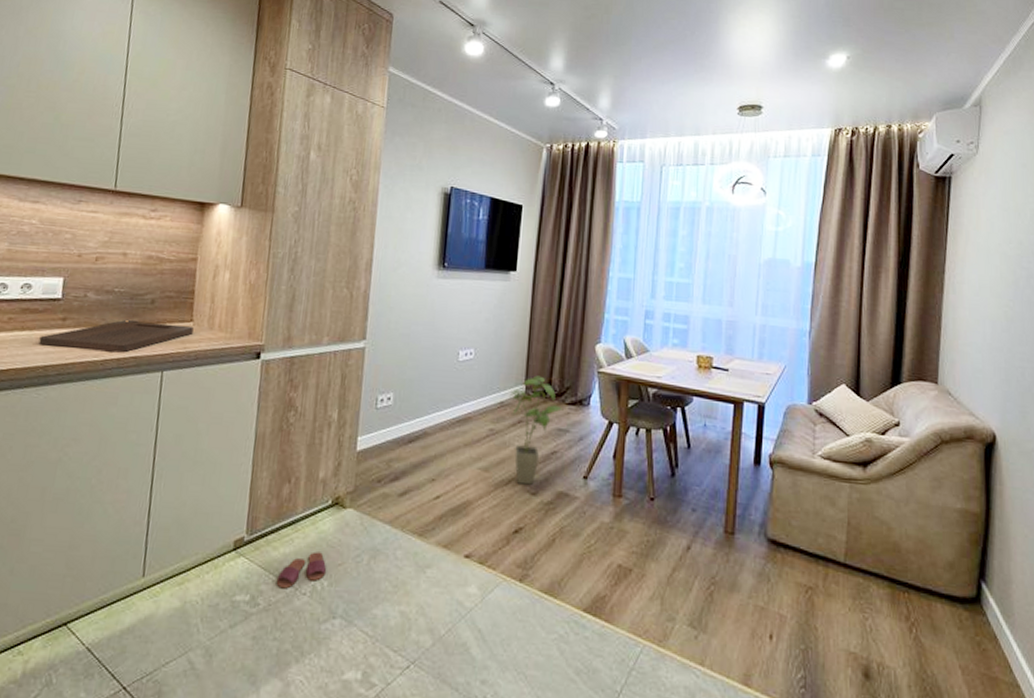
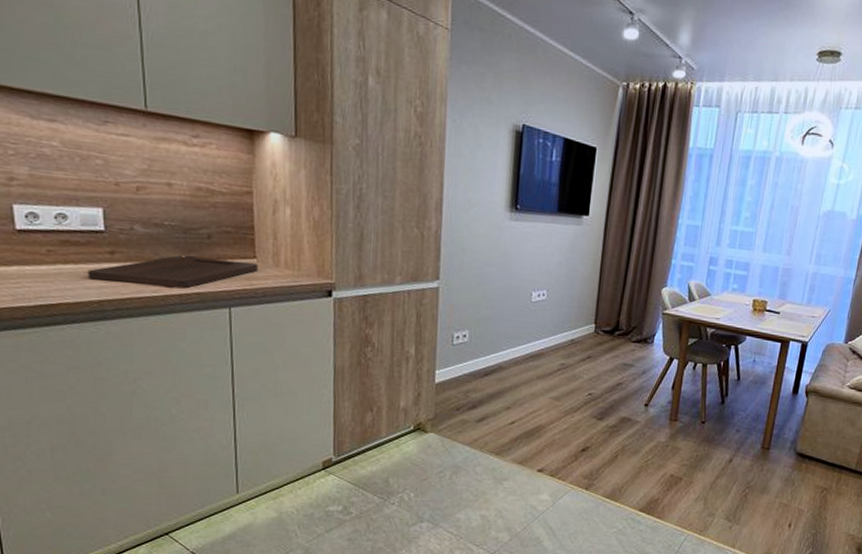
slippers: present [276,552,327,589] -> none [366,469,413,500]
house plant: present [510,375,563,485] -> none [580,316,629,412]

